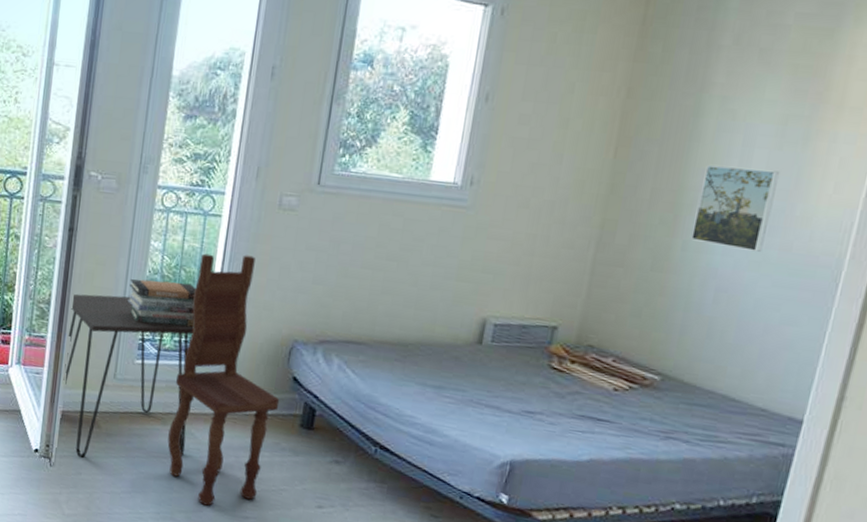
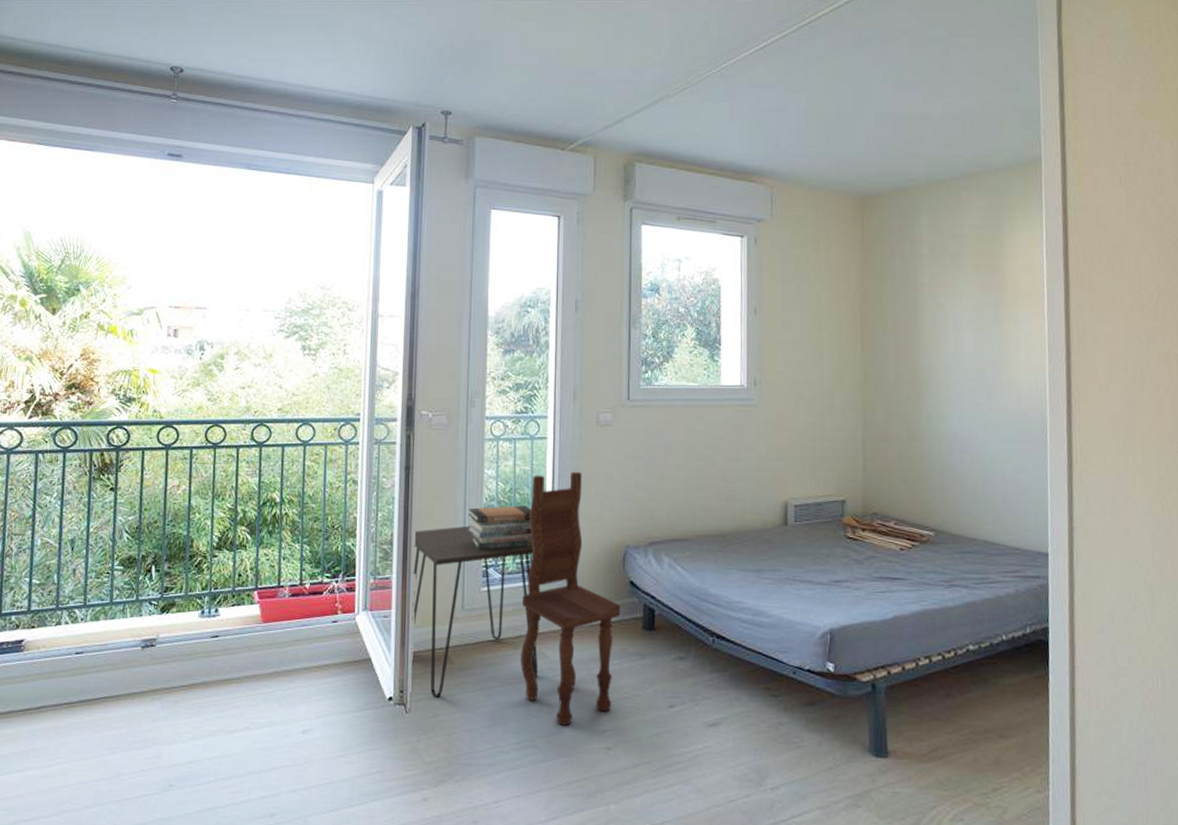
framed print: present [691,164,780,252] -> none [931,348,986,415]

